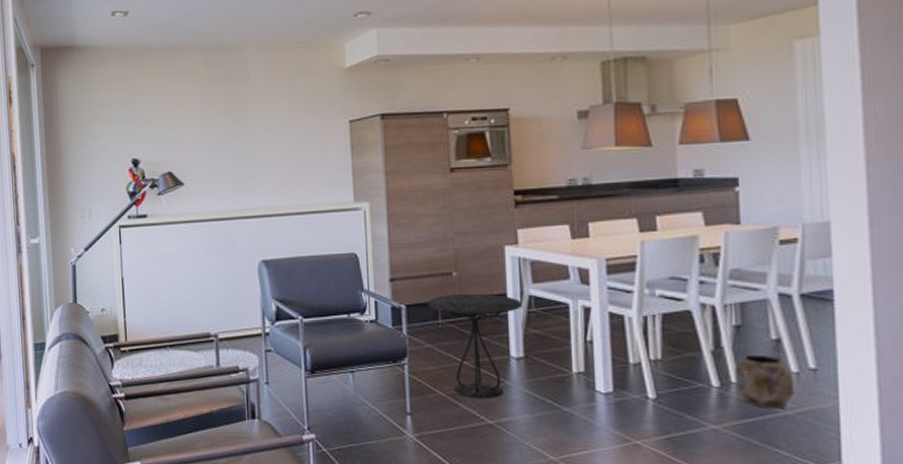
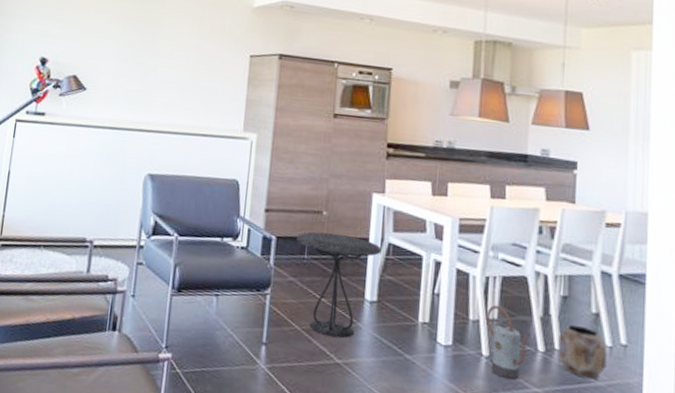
watering can: none [647,344,702,419] -> present [485,304,531,380]

